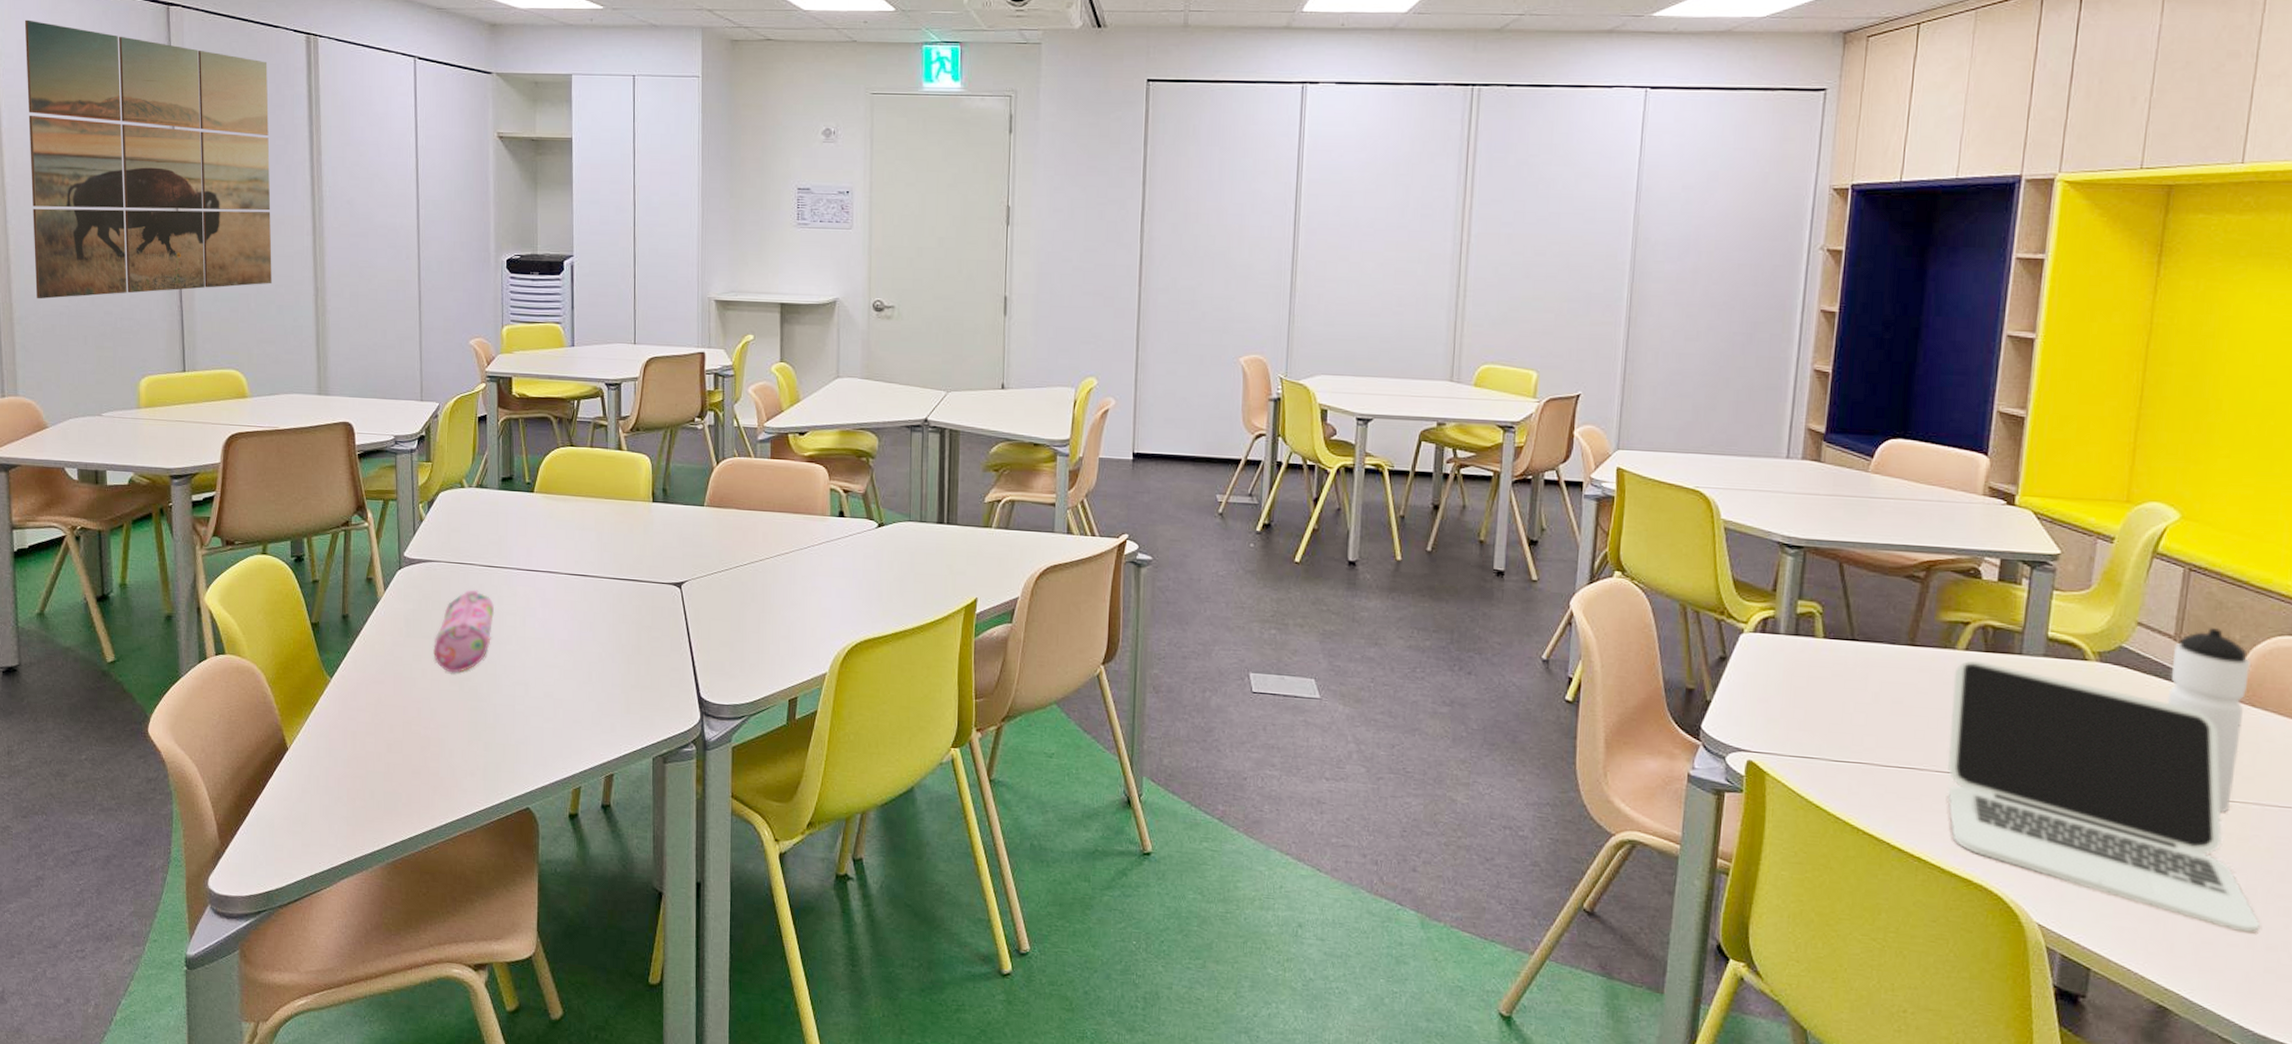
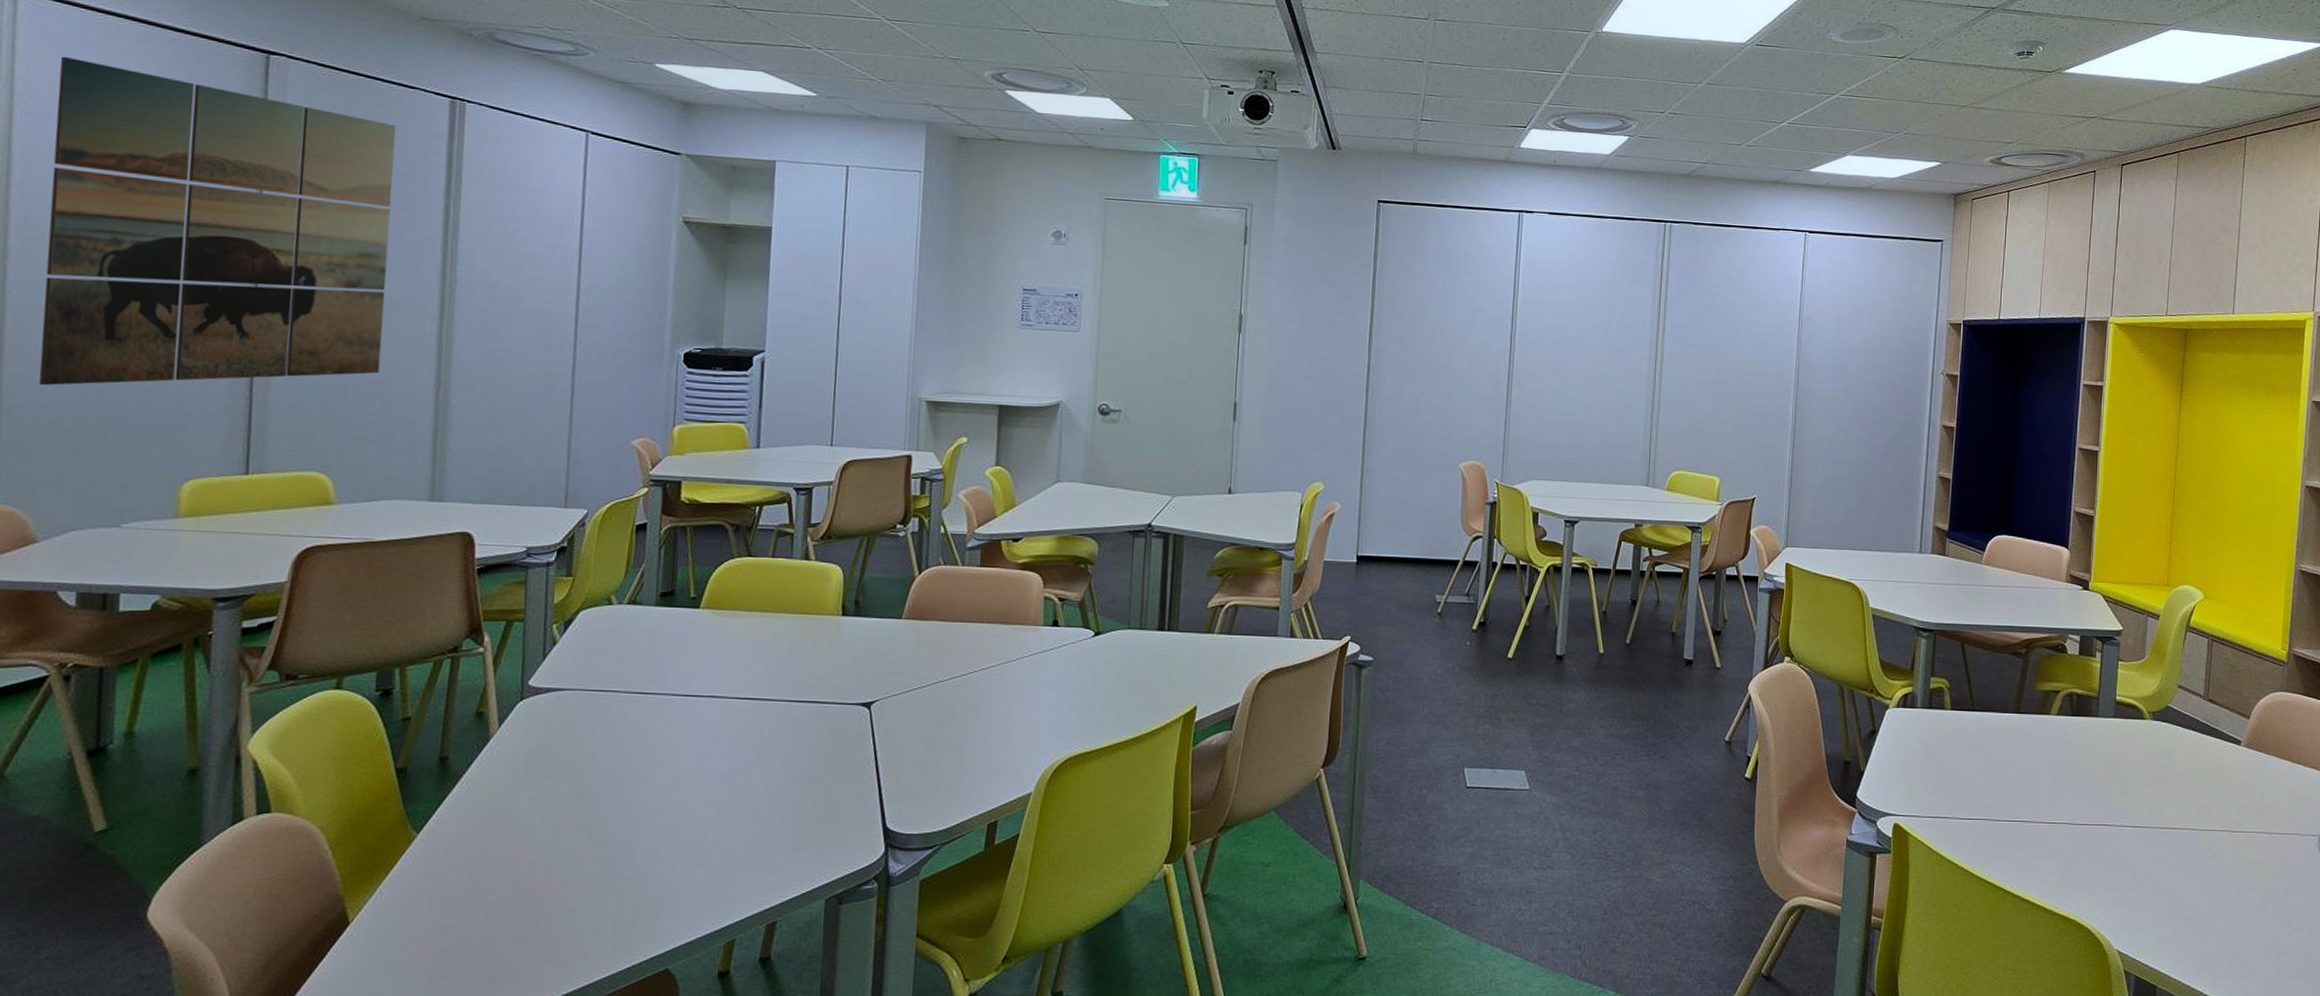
pencil case: present [433,589,495,673] -> none [557,720,641,818]
laptop: present [1947,660,2260,934] -> none [2047,724,2272,943]
water bottle: present [2167,628,2252,813] -> none [2201,688,2257,842]

